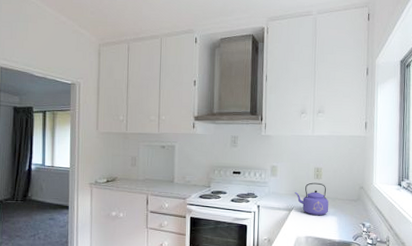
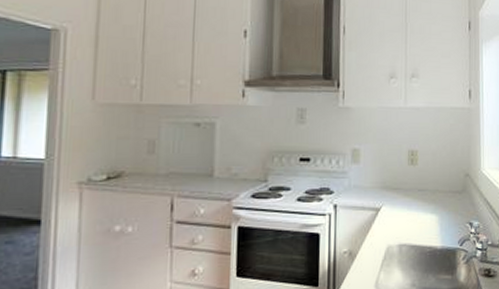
kettle: present [295,182,329,216] -> none [383,170,427,215]

